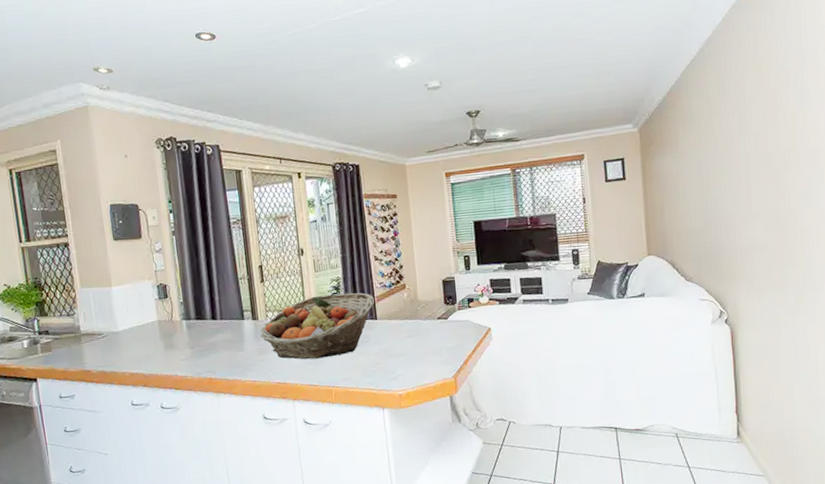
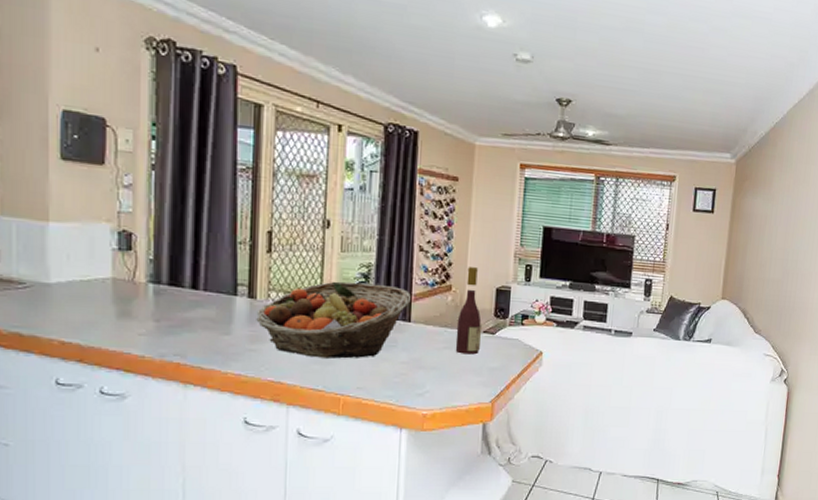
wine bottle: none [414,266,437,340] -> present [455,267,482,355]

